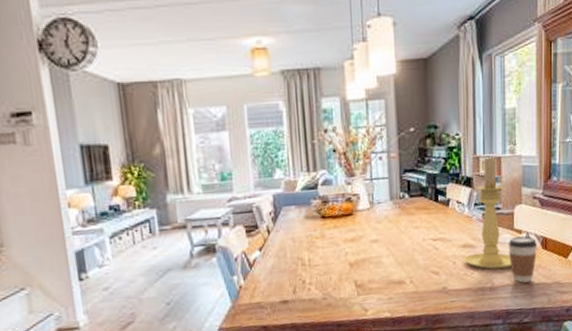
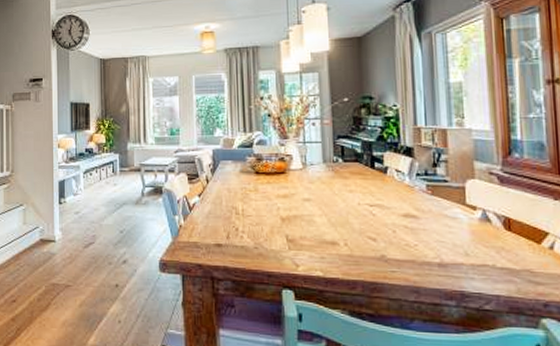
candle holder: present [463,156,512,270] -> none [404,127,466,246]
coffee cup: present [508,235,538,283] -> none [459,212,499,264]

